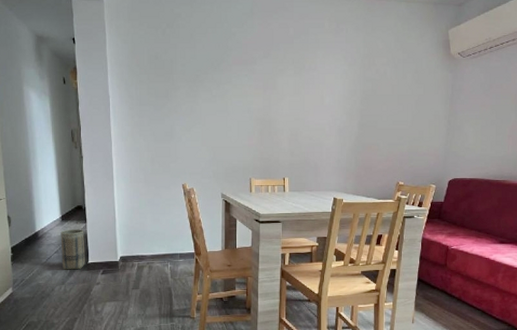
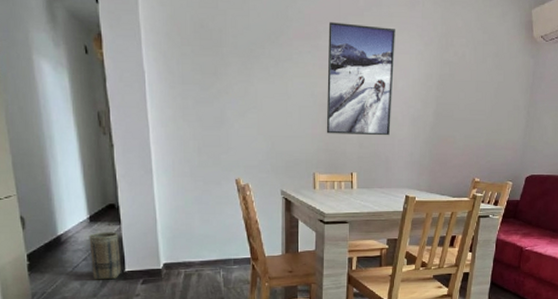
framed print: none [261,50,322,145] -> present [326,22,395,136]

